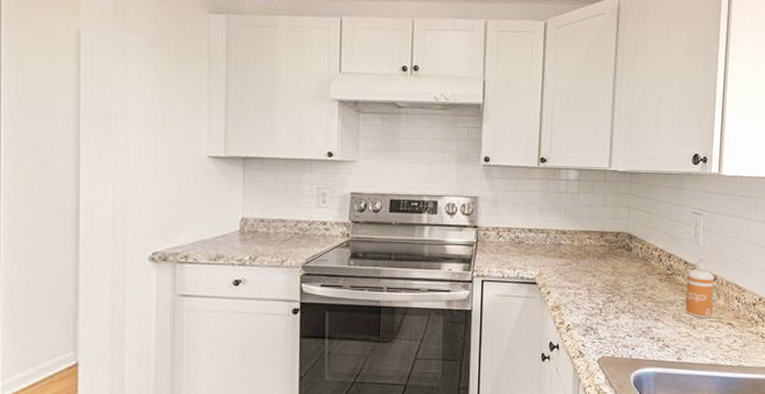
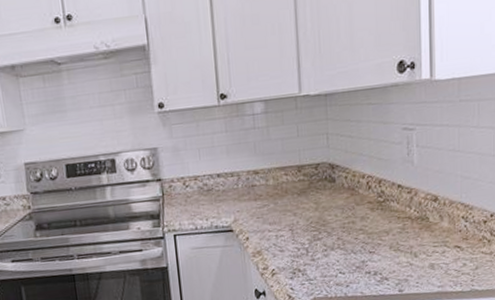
soap dispenser: present [685,255,715,318] -> none [402,175,436,245]

